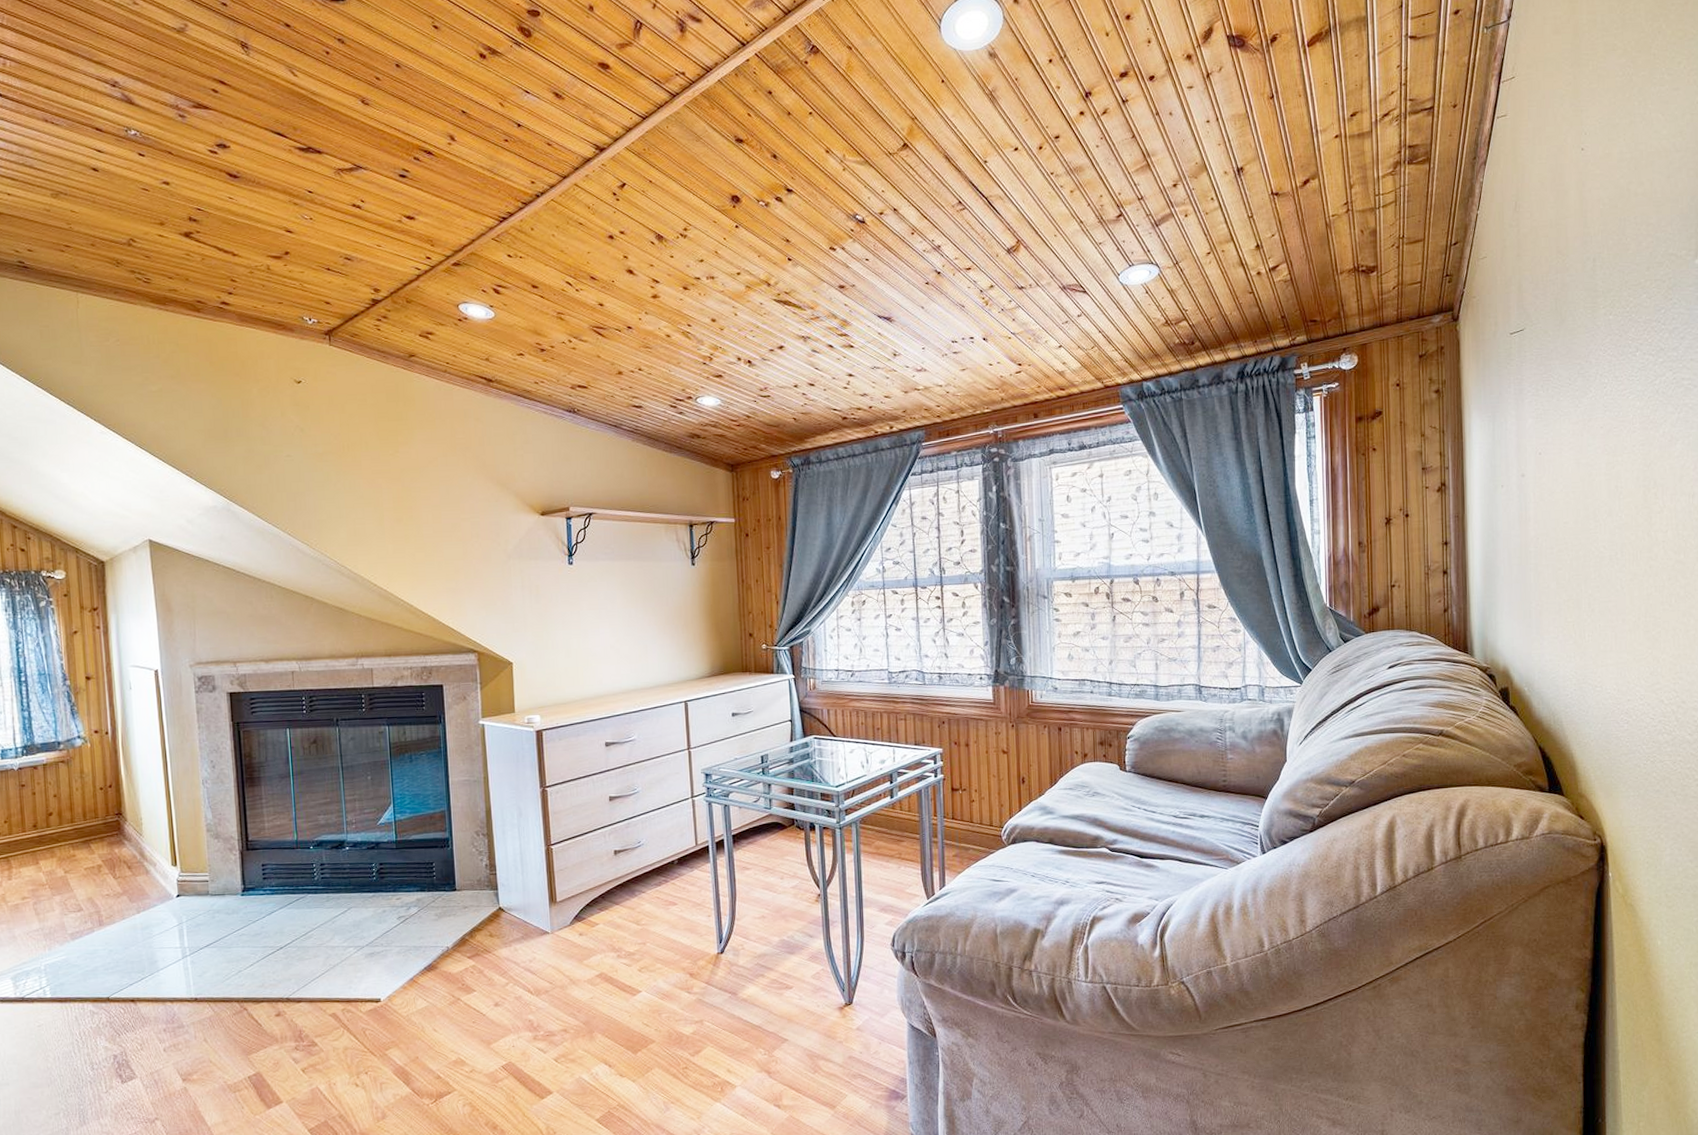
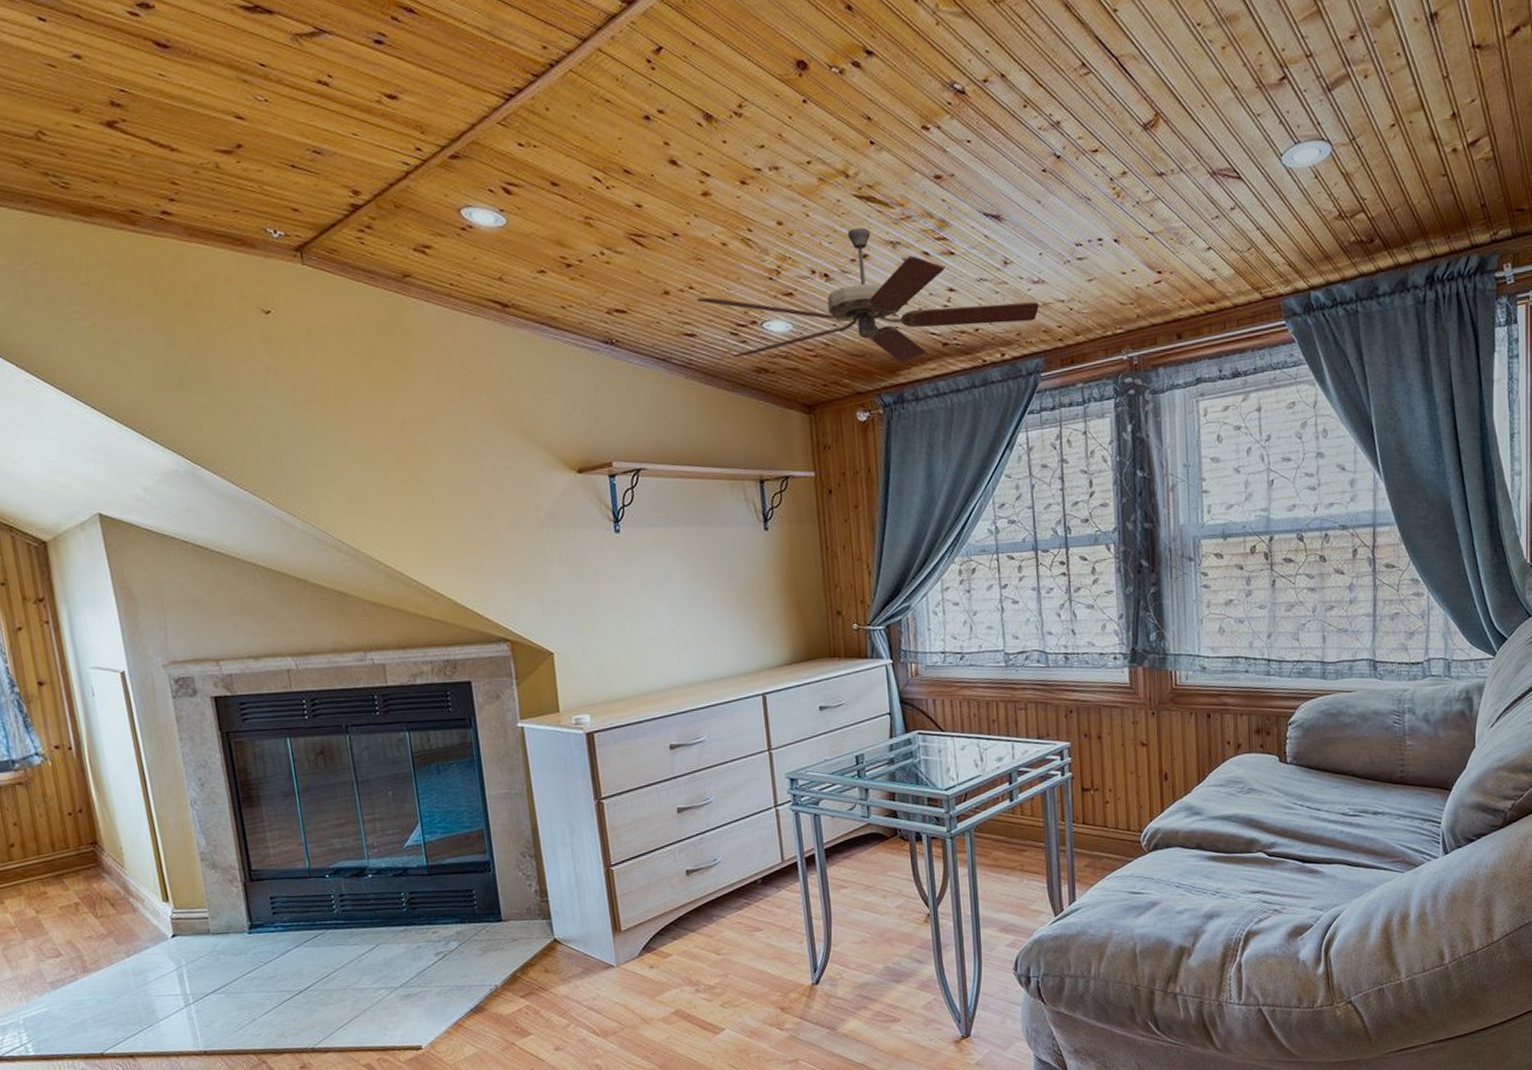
ceiling fan: none [643,325,922,433] -> present [696,227,1039,363]

